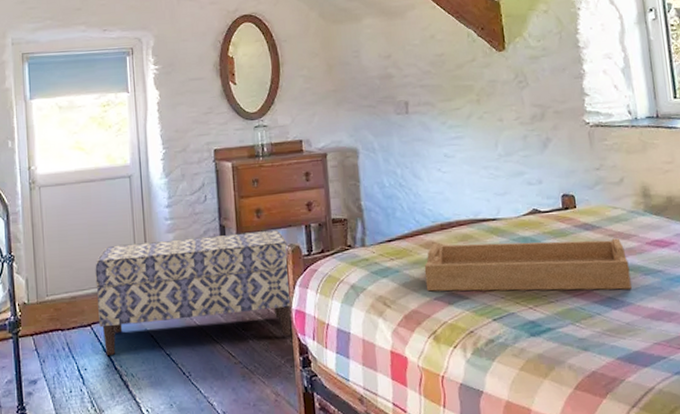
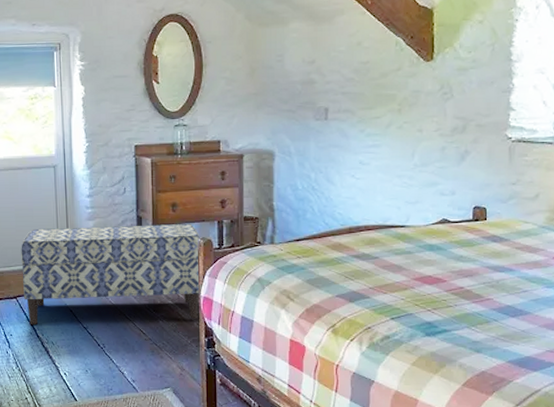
serving tray: present [424,238,632,292] -> none [329,245,532,300]

